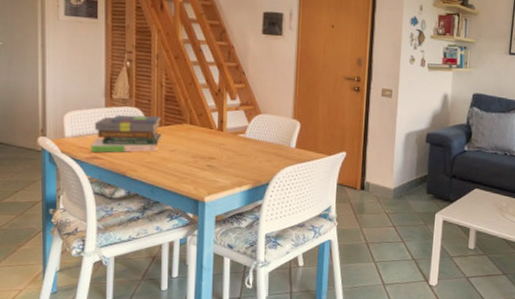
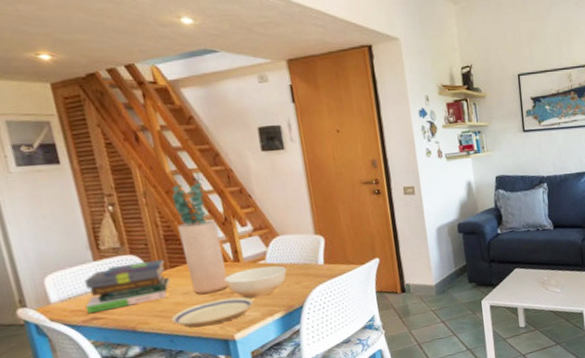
plate: none [156,162,227,184] -> present [171,297,254,328]
vase: none [178,44,211,155] -> present [171,172,229,295]
bowl: none [207,139,262,167] -> present [224,265,287,298]

